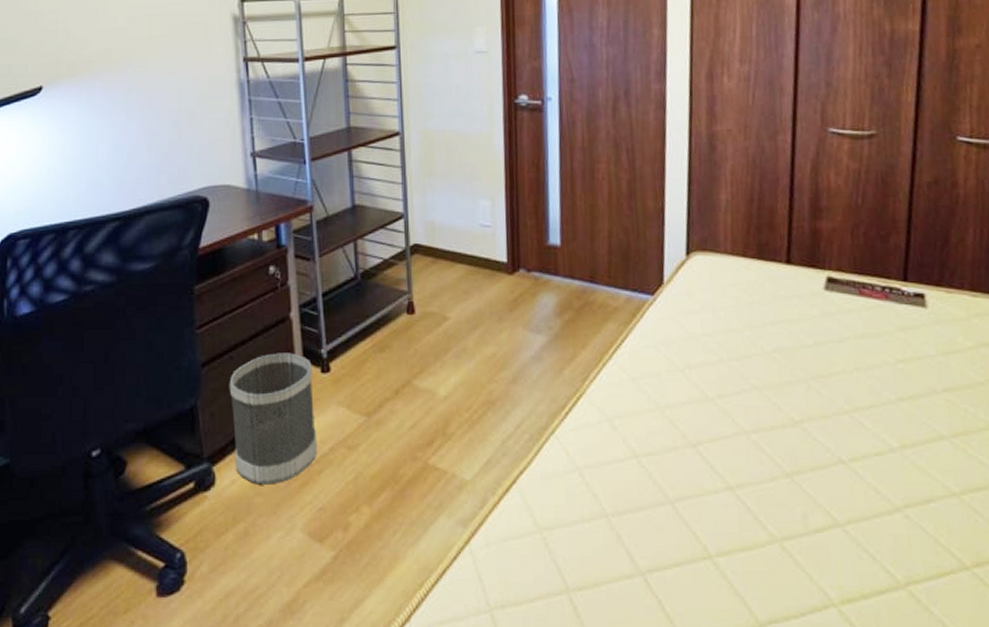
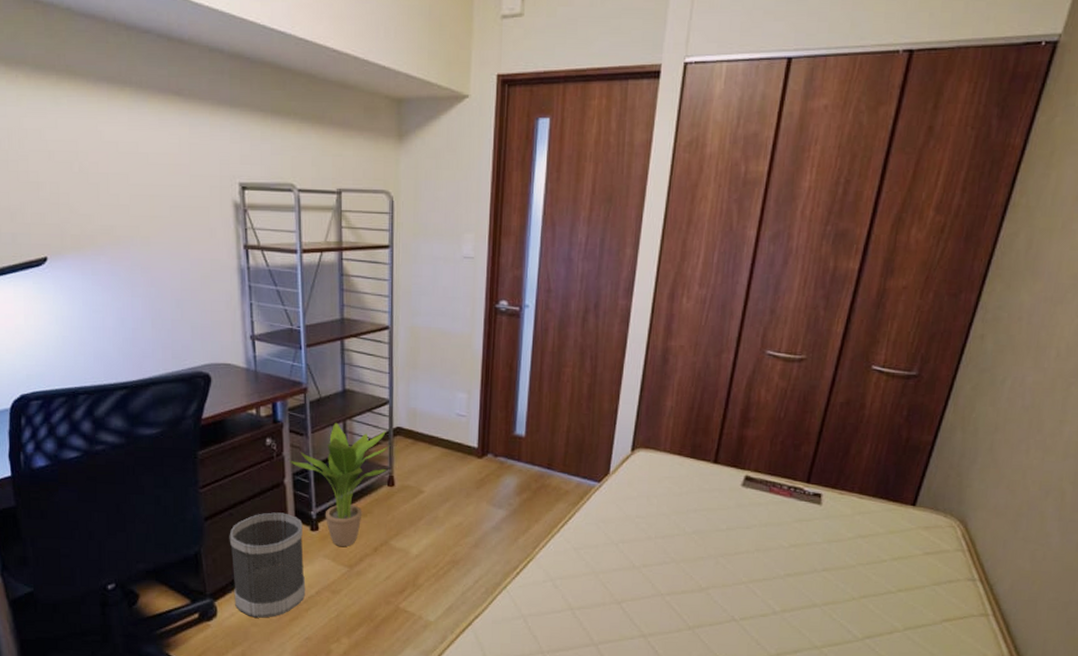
potted plant: none [294,243,408,390] -> present [288,422,391,546]

